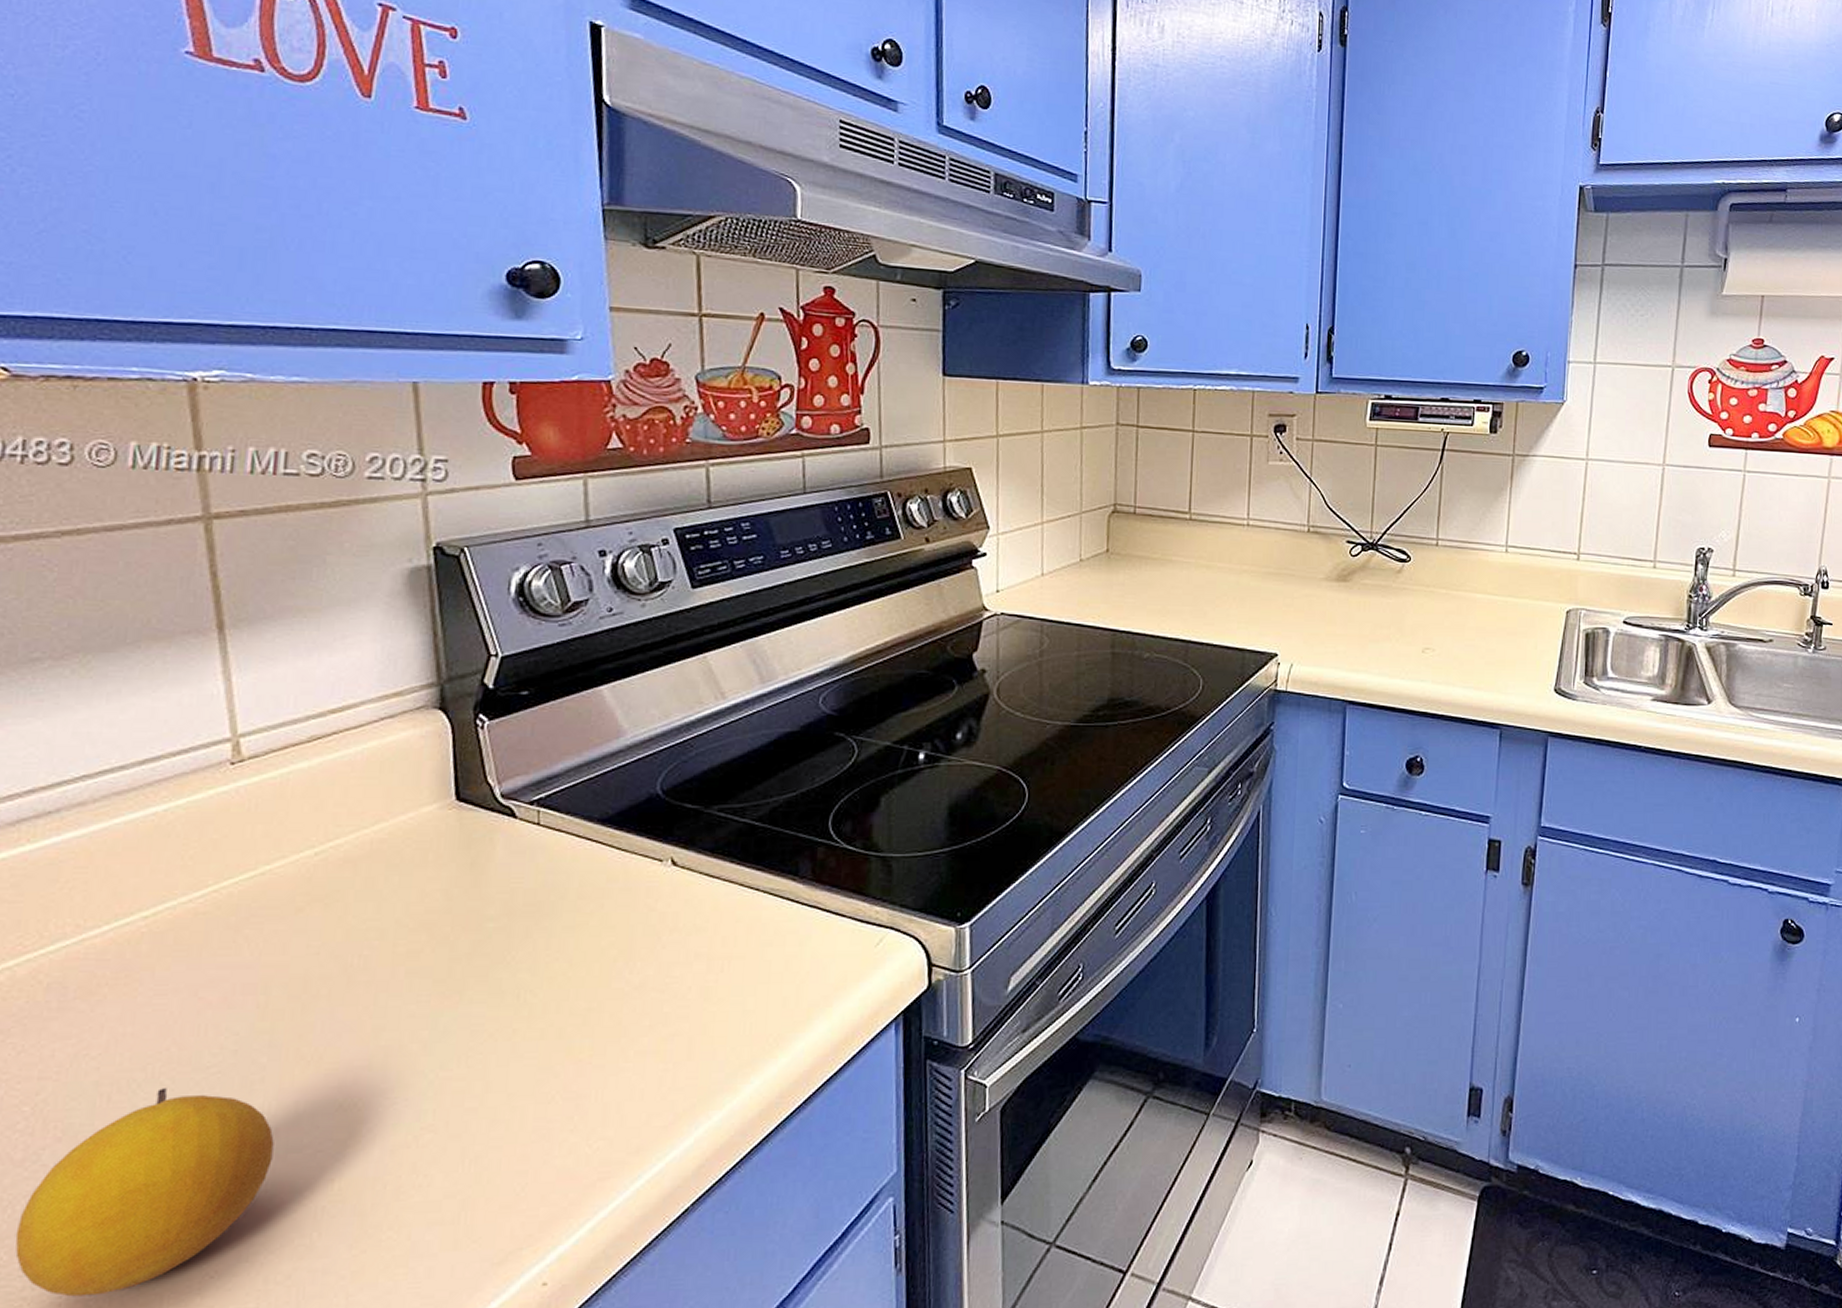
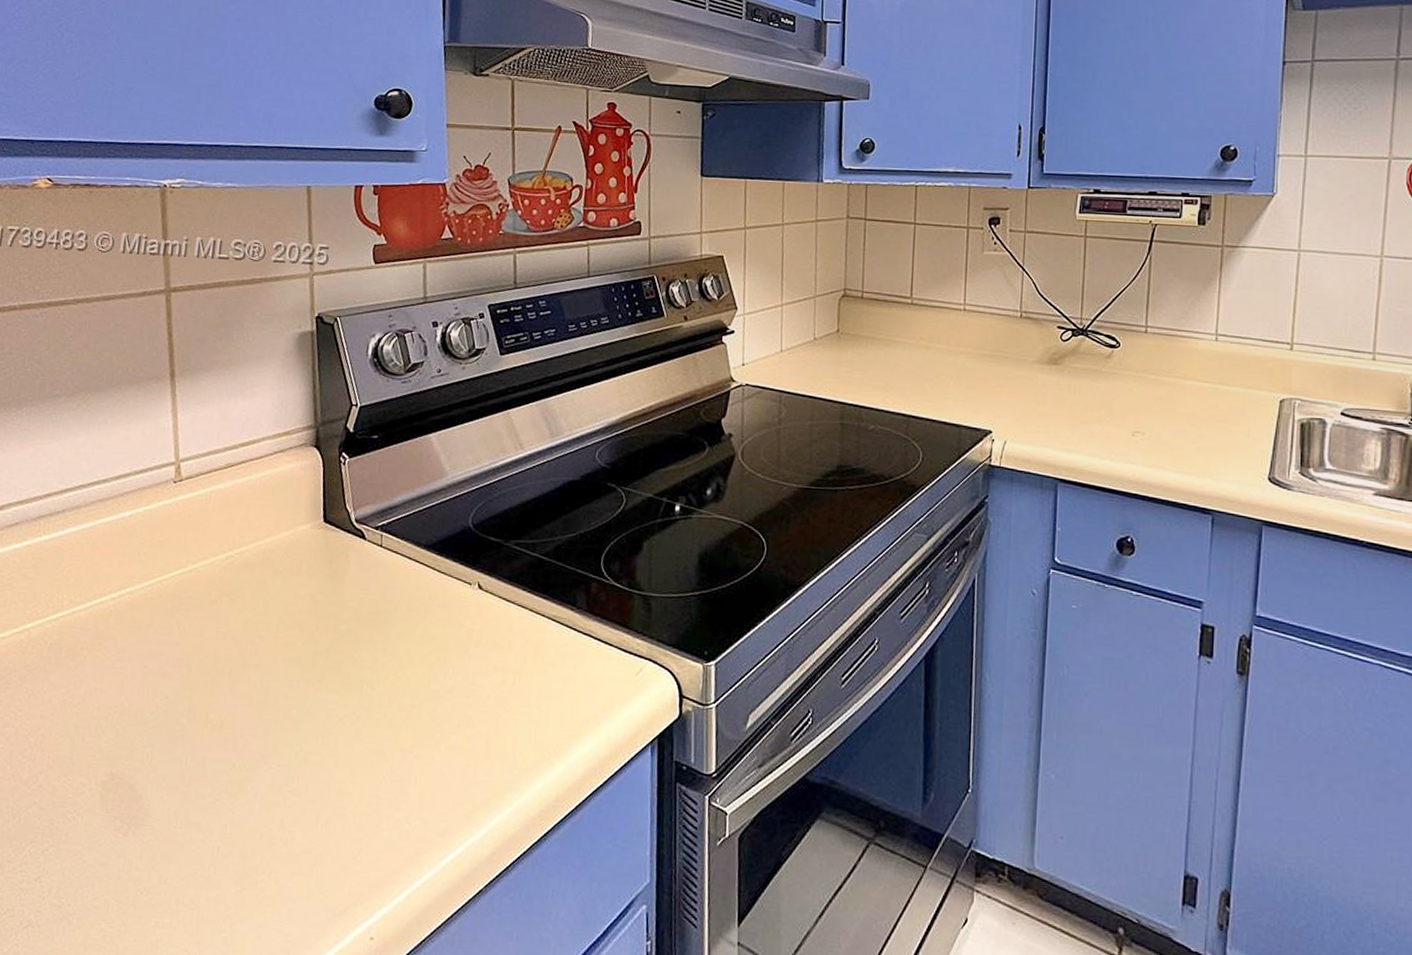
fruit: present [15,1088,274,1297] -> none [19,735,188,895]

